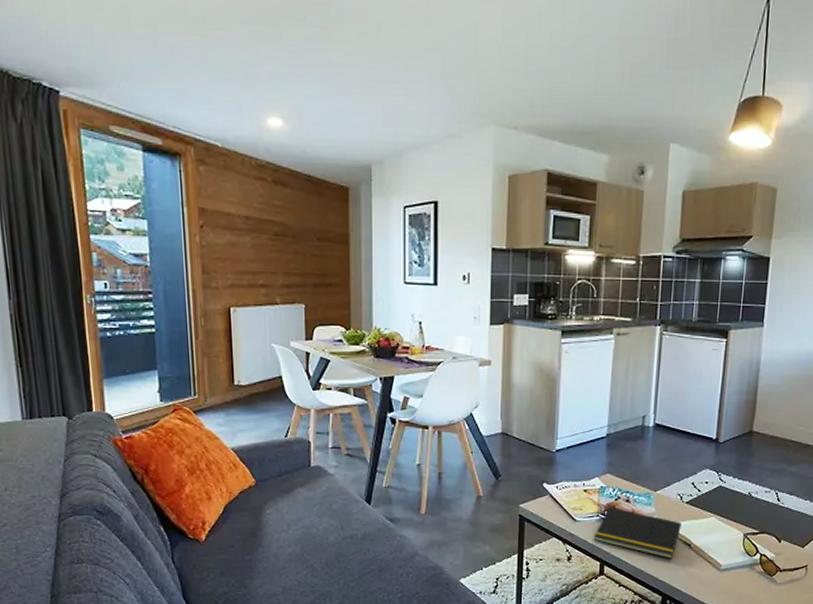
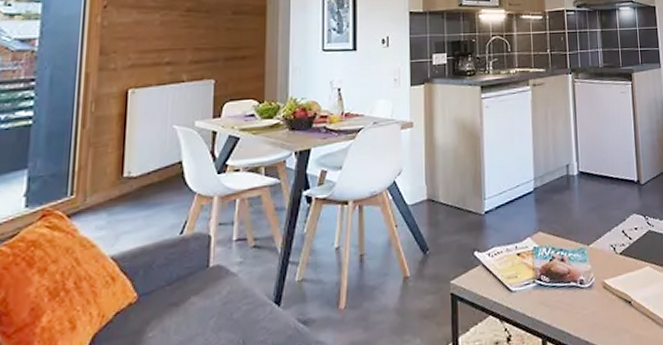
notepad: present [594,507,682,559] -> none [532,270,619,322]

